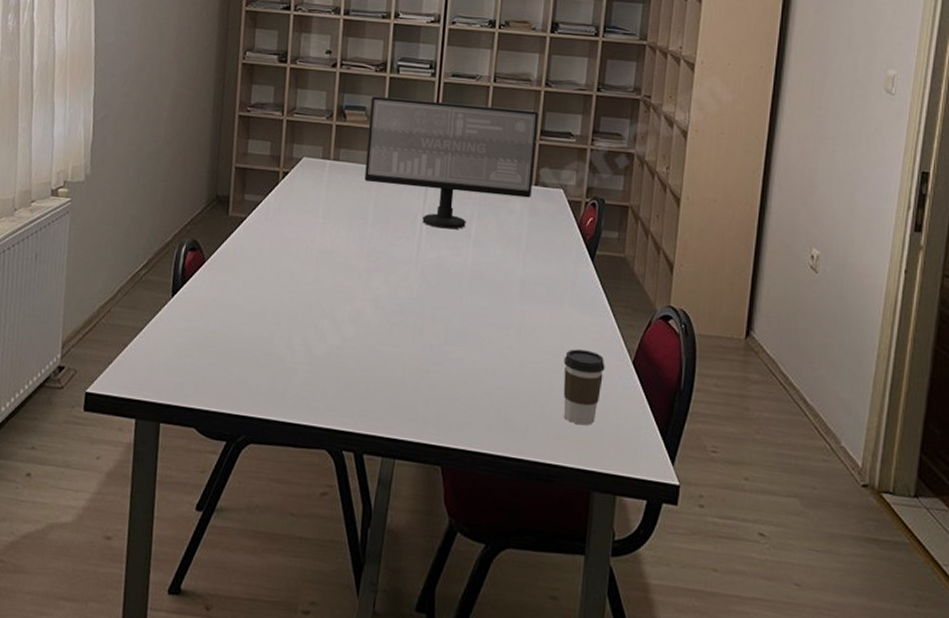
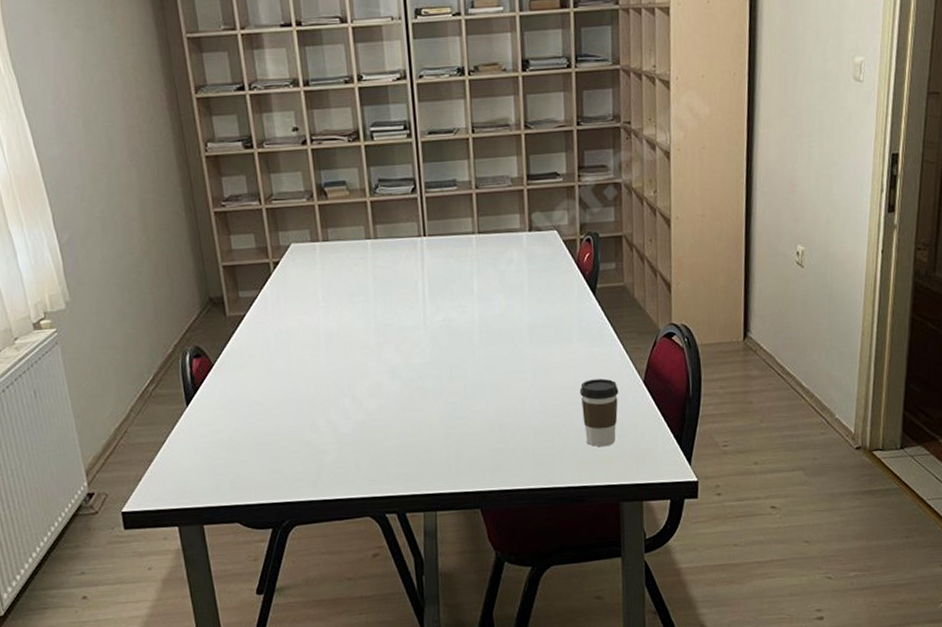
computer monitor: present [364,95,539,229] -> none [349,156,527,290]

